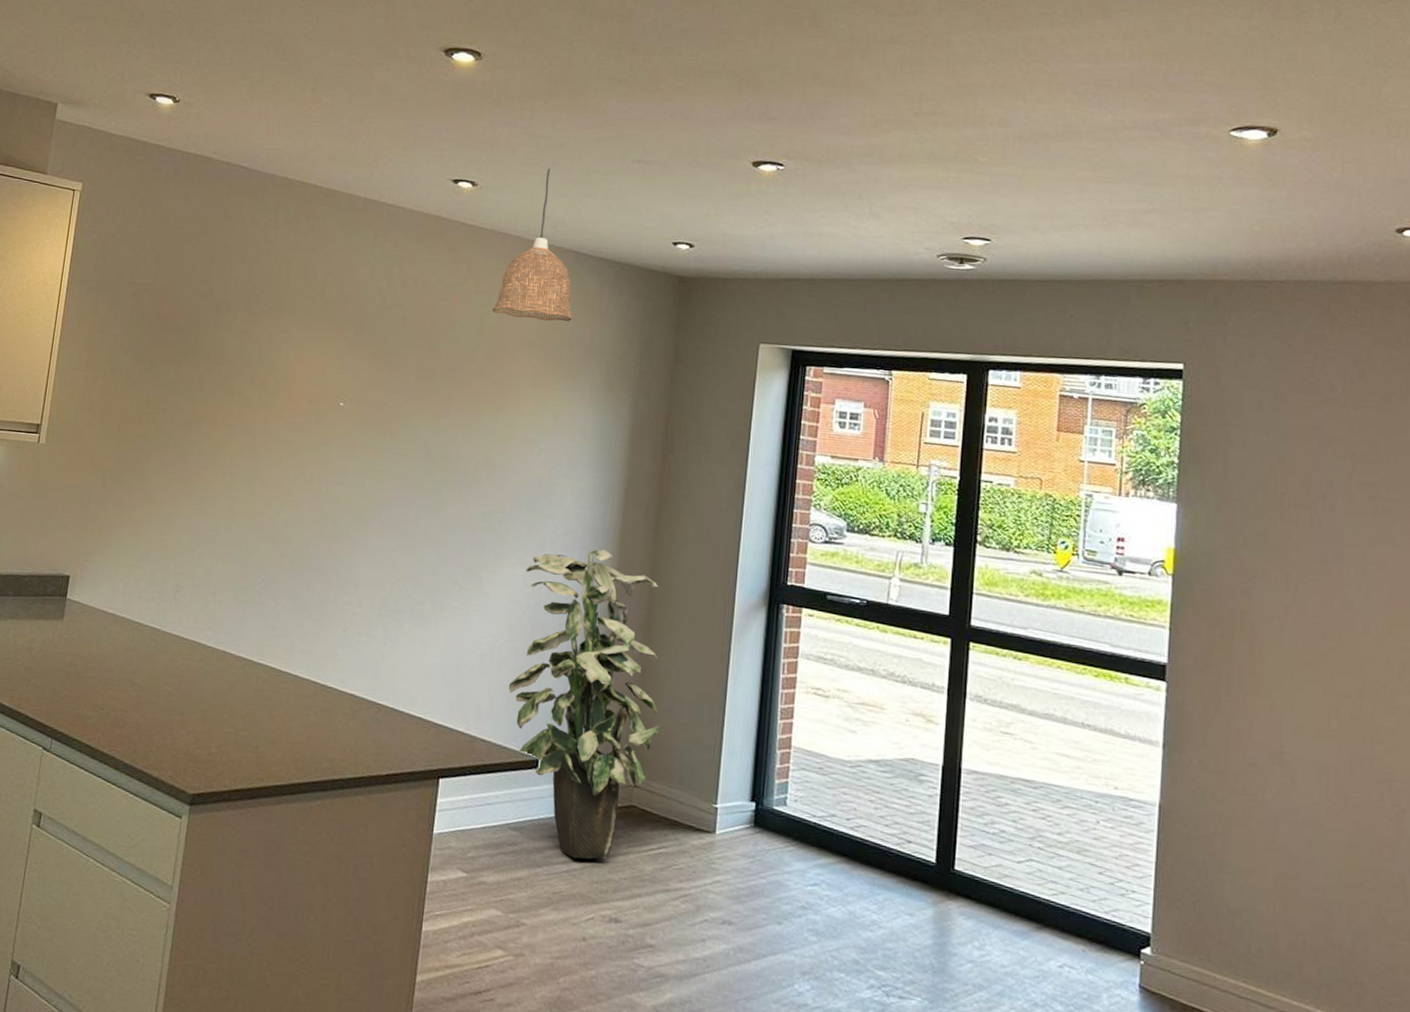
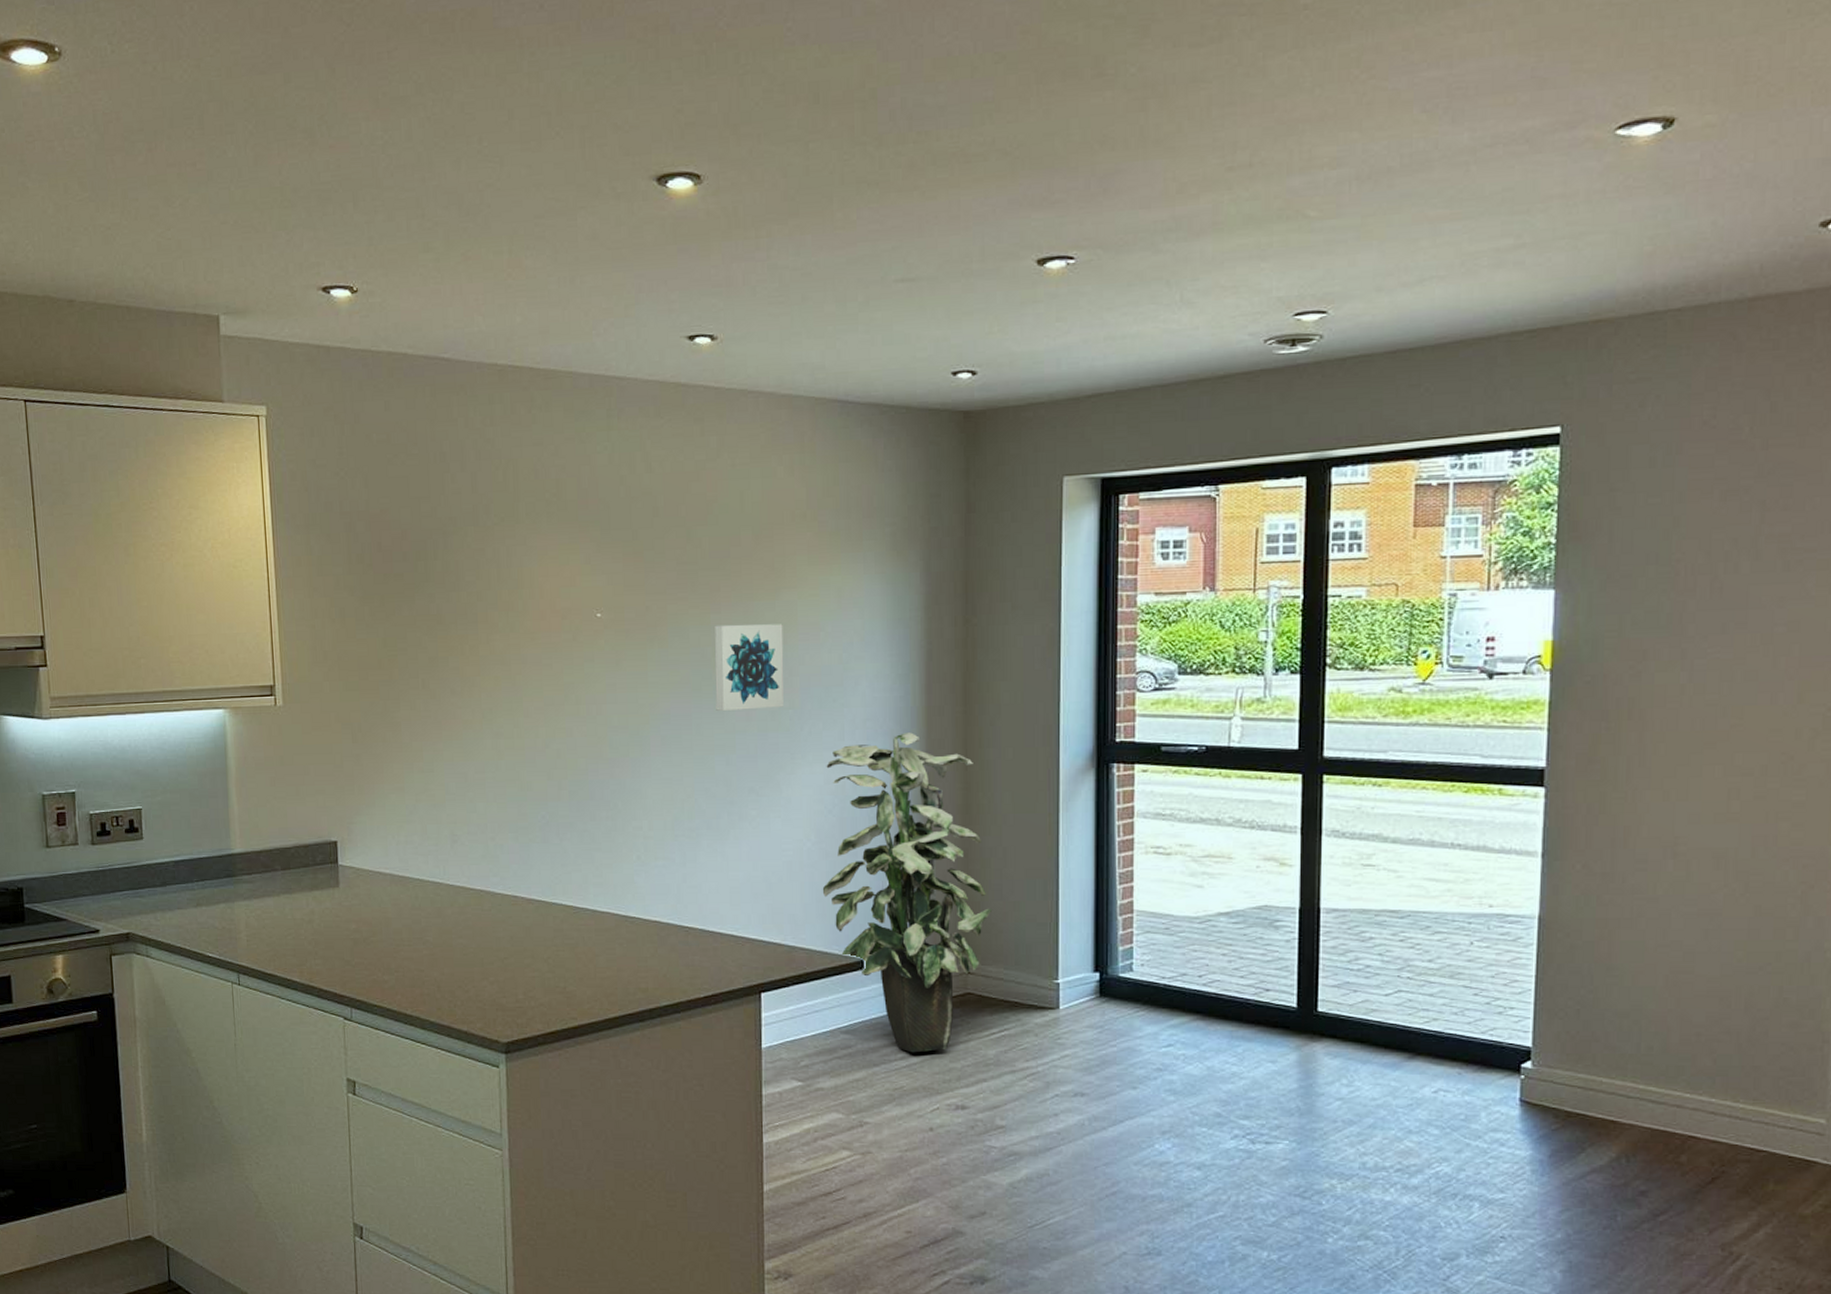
wall art: none [433,428,503,510] -> present [715,624,784,712]
pendant lamp: present [492,168,573,322] -> none [753,305,846,488]

